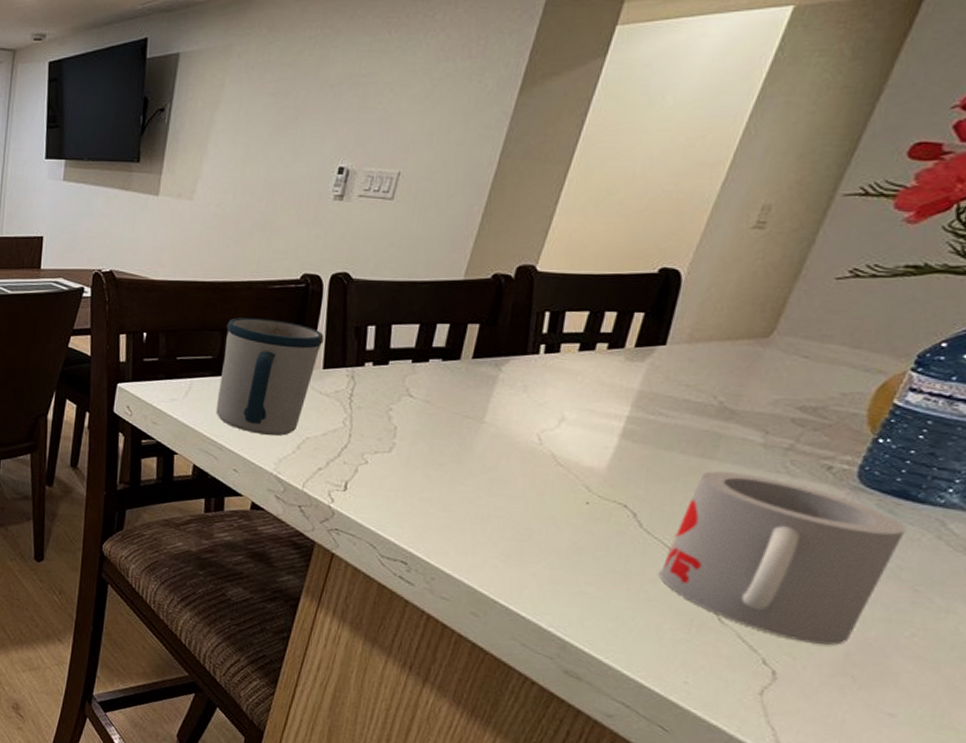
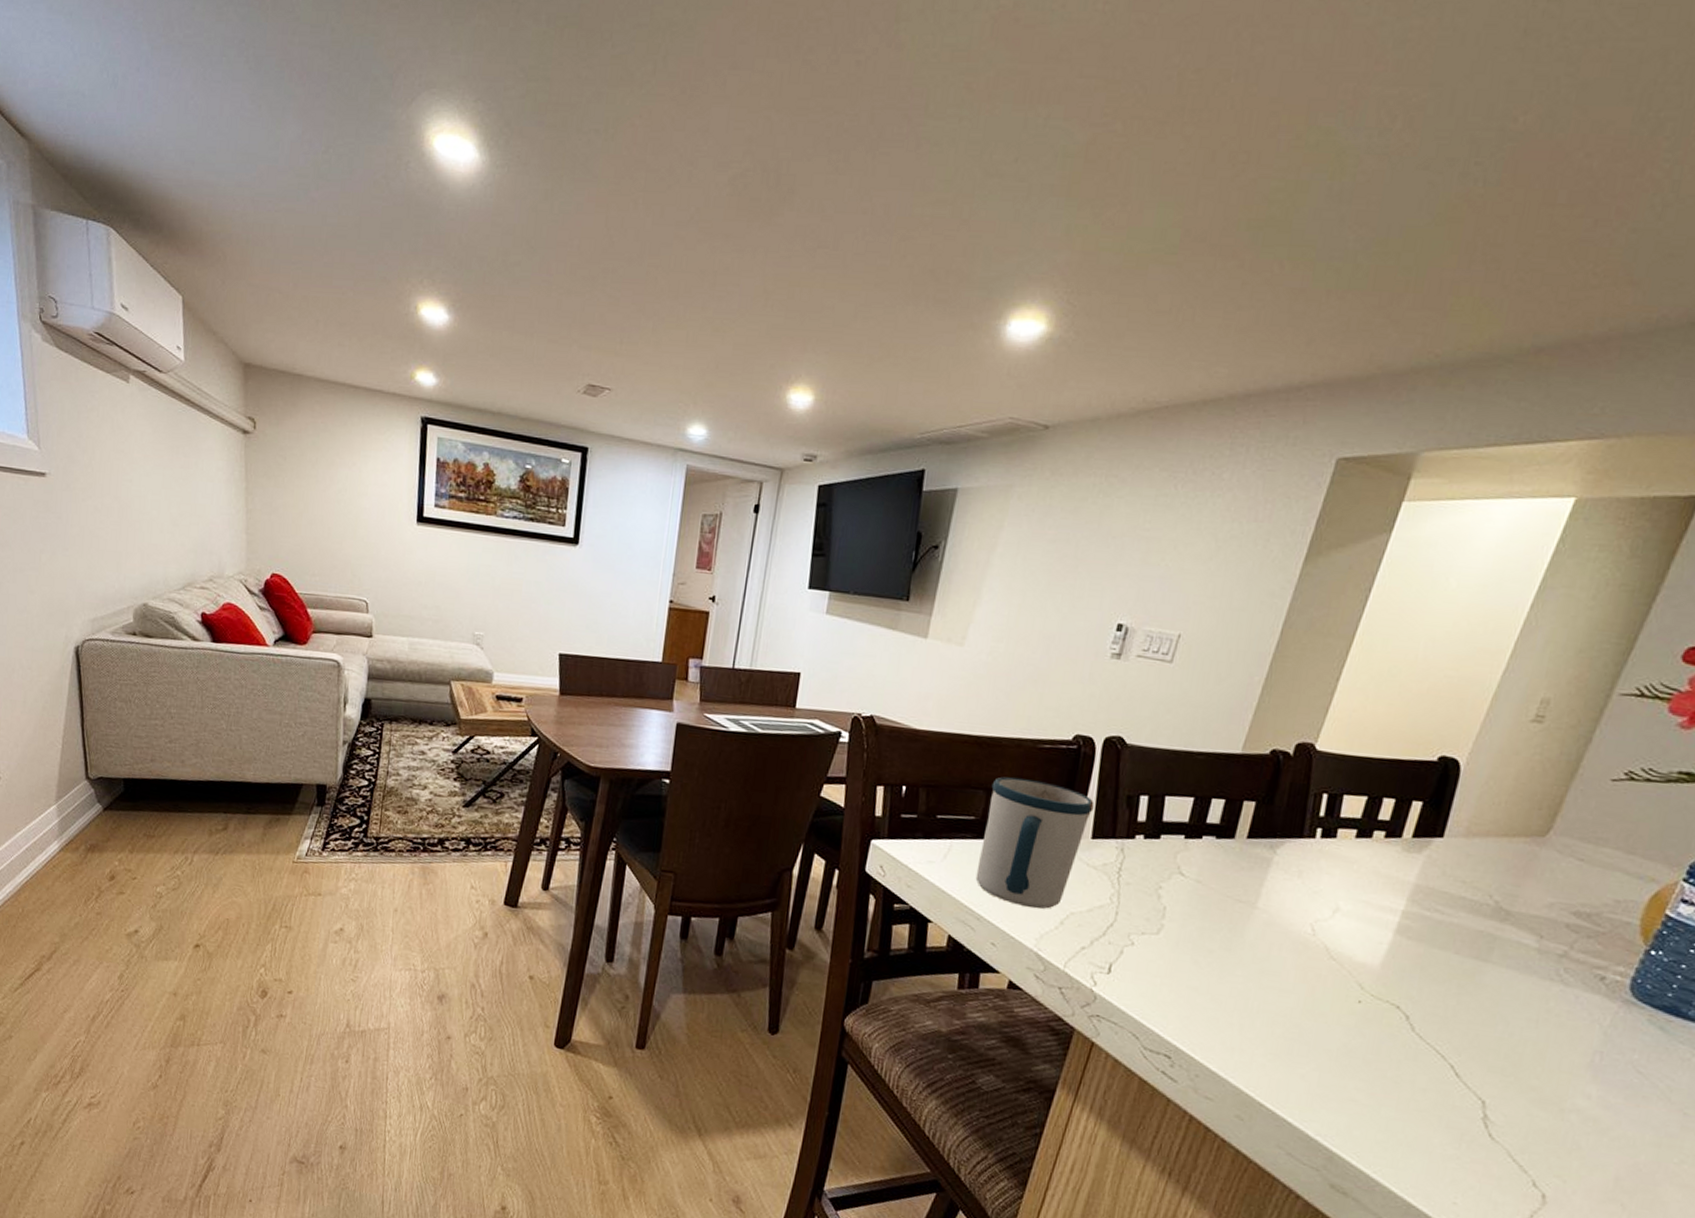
mug: present [660,471,906,645] -> none [1431,974,1676,1169]

